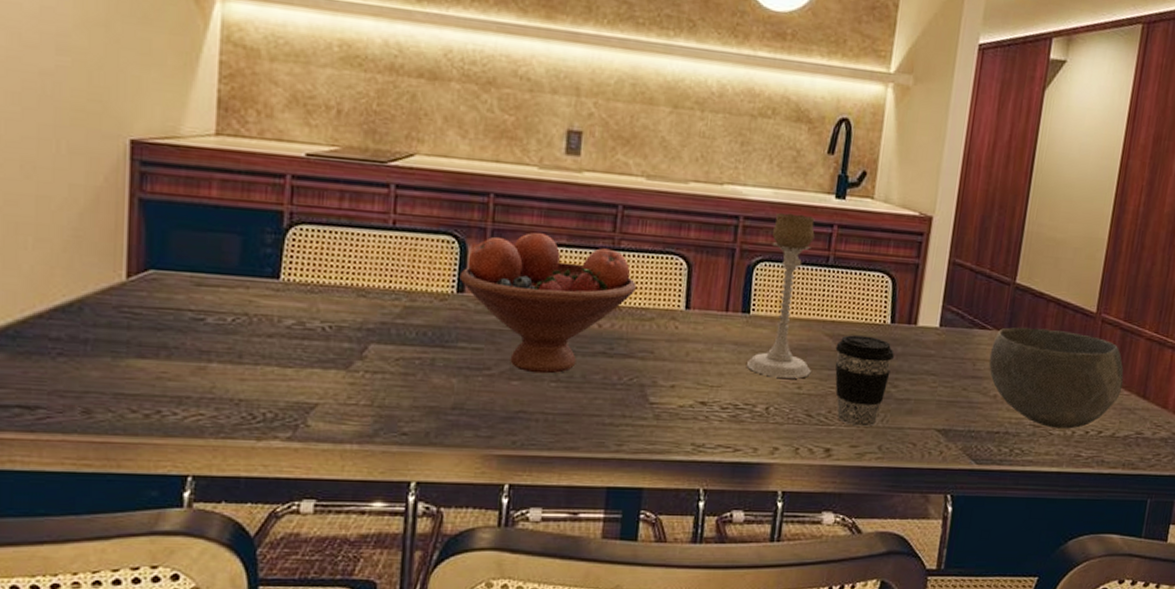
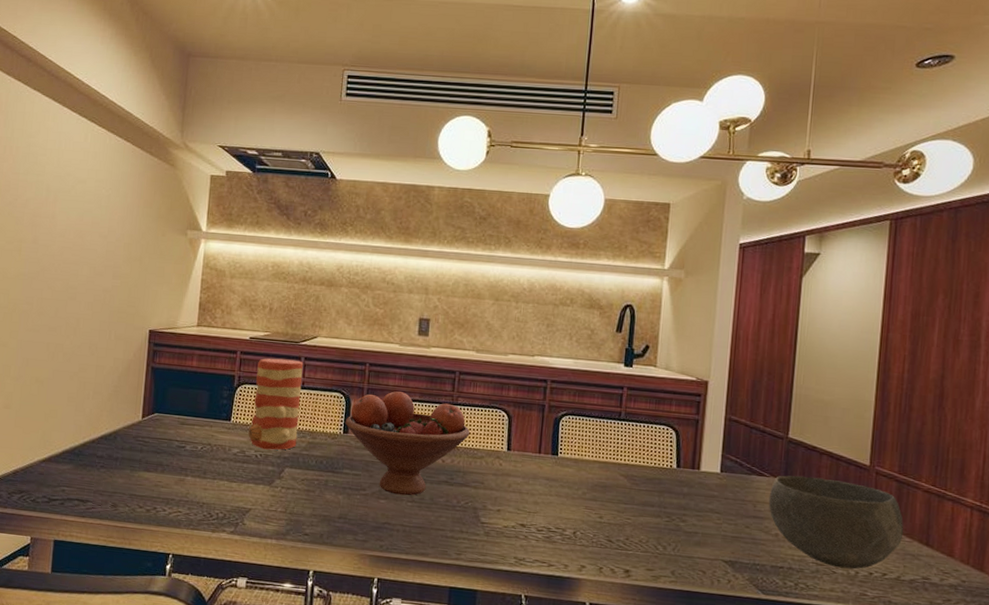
vase: none [309,185,394,320] -> present [248,358,304,450]
candle holder: present [747,212,815,379] -> none [557,377,610,510]
coffee cup: present [835,335,894,427] -> none [630,476,681,554]

